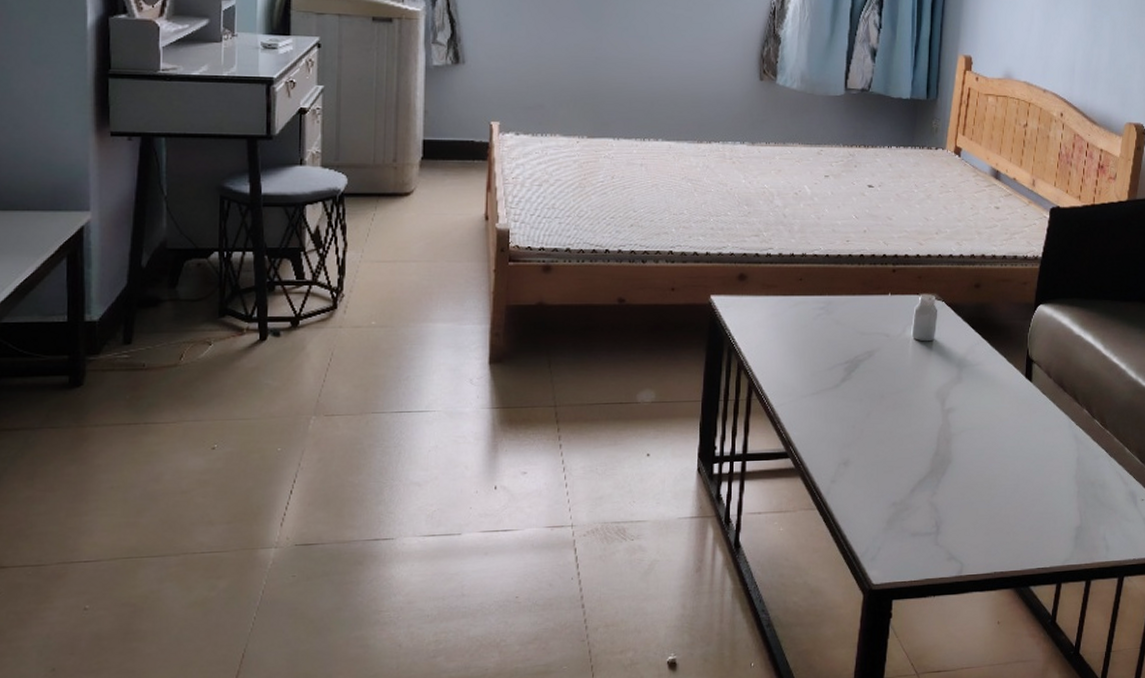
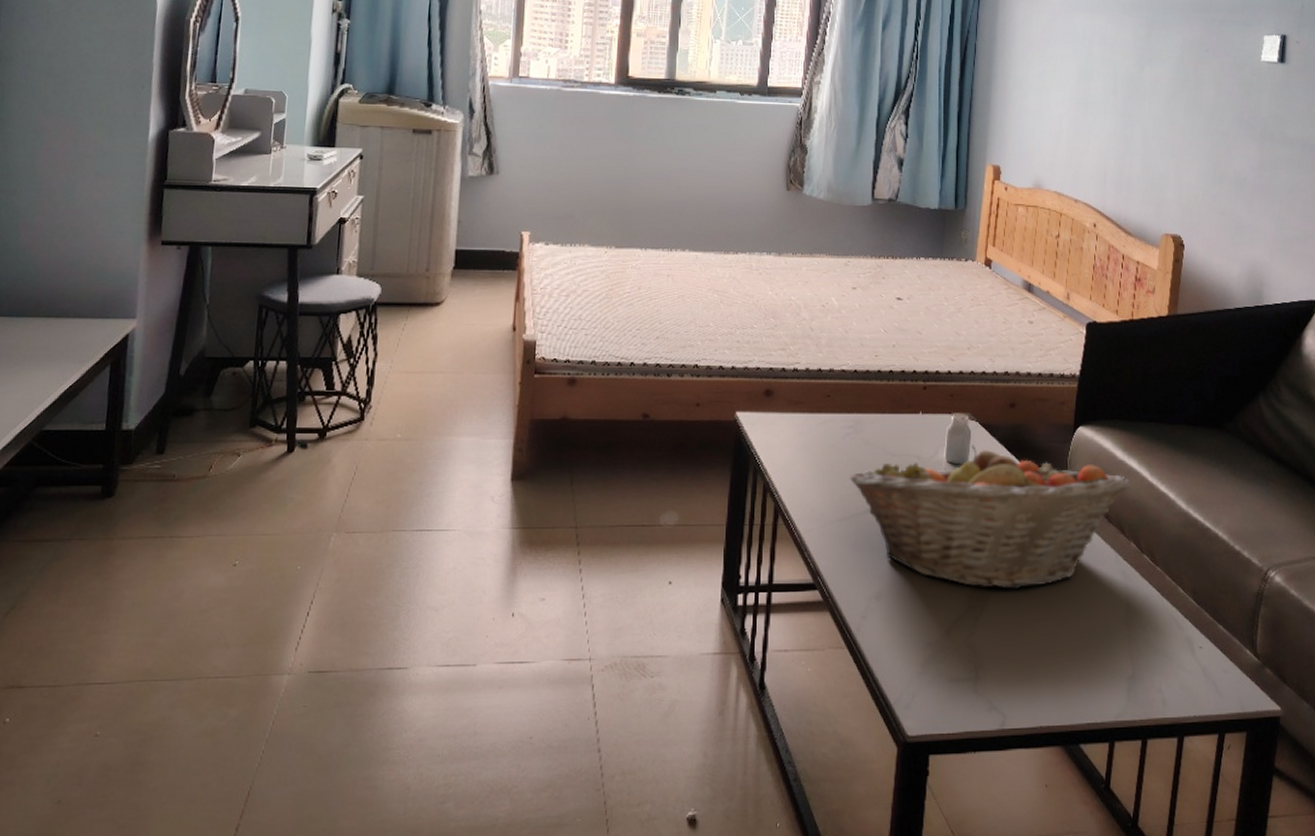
fruit basket: none [821,323,1085,454] -> present [850,445,1130,590]

